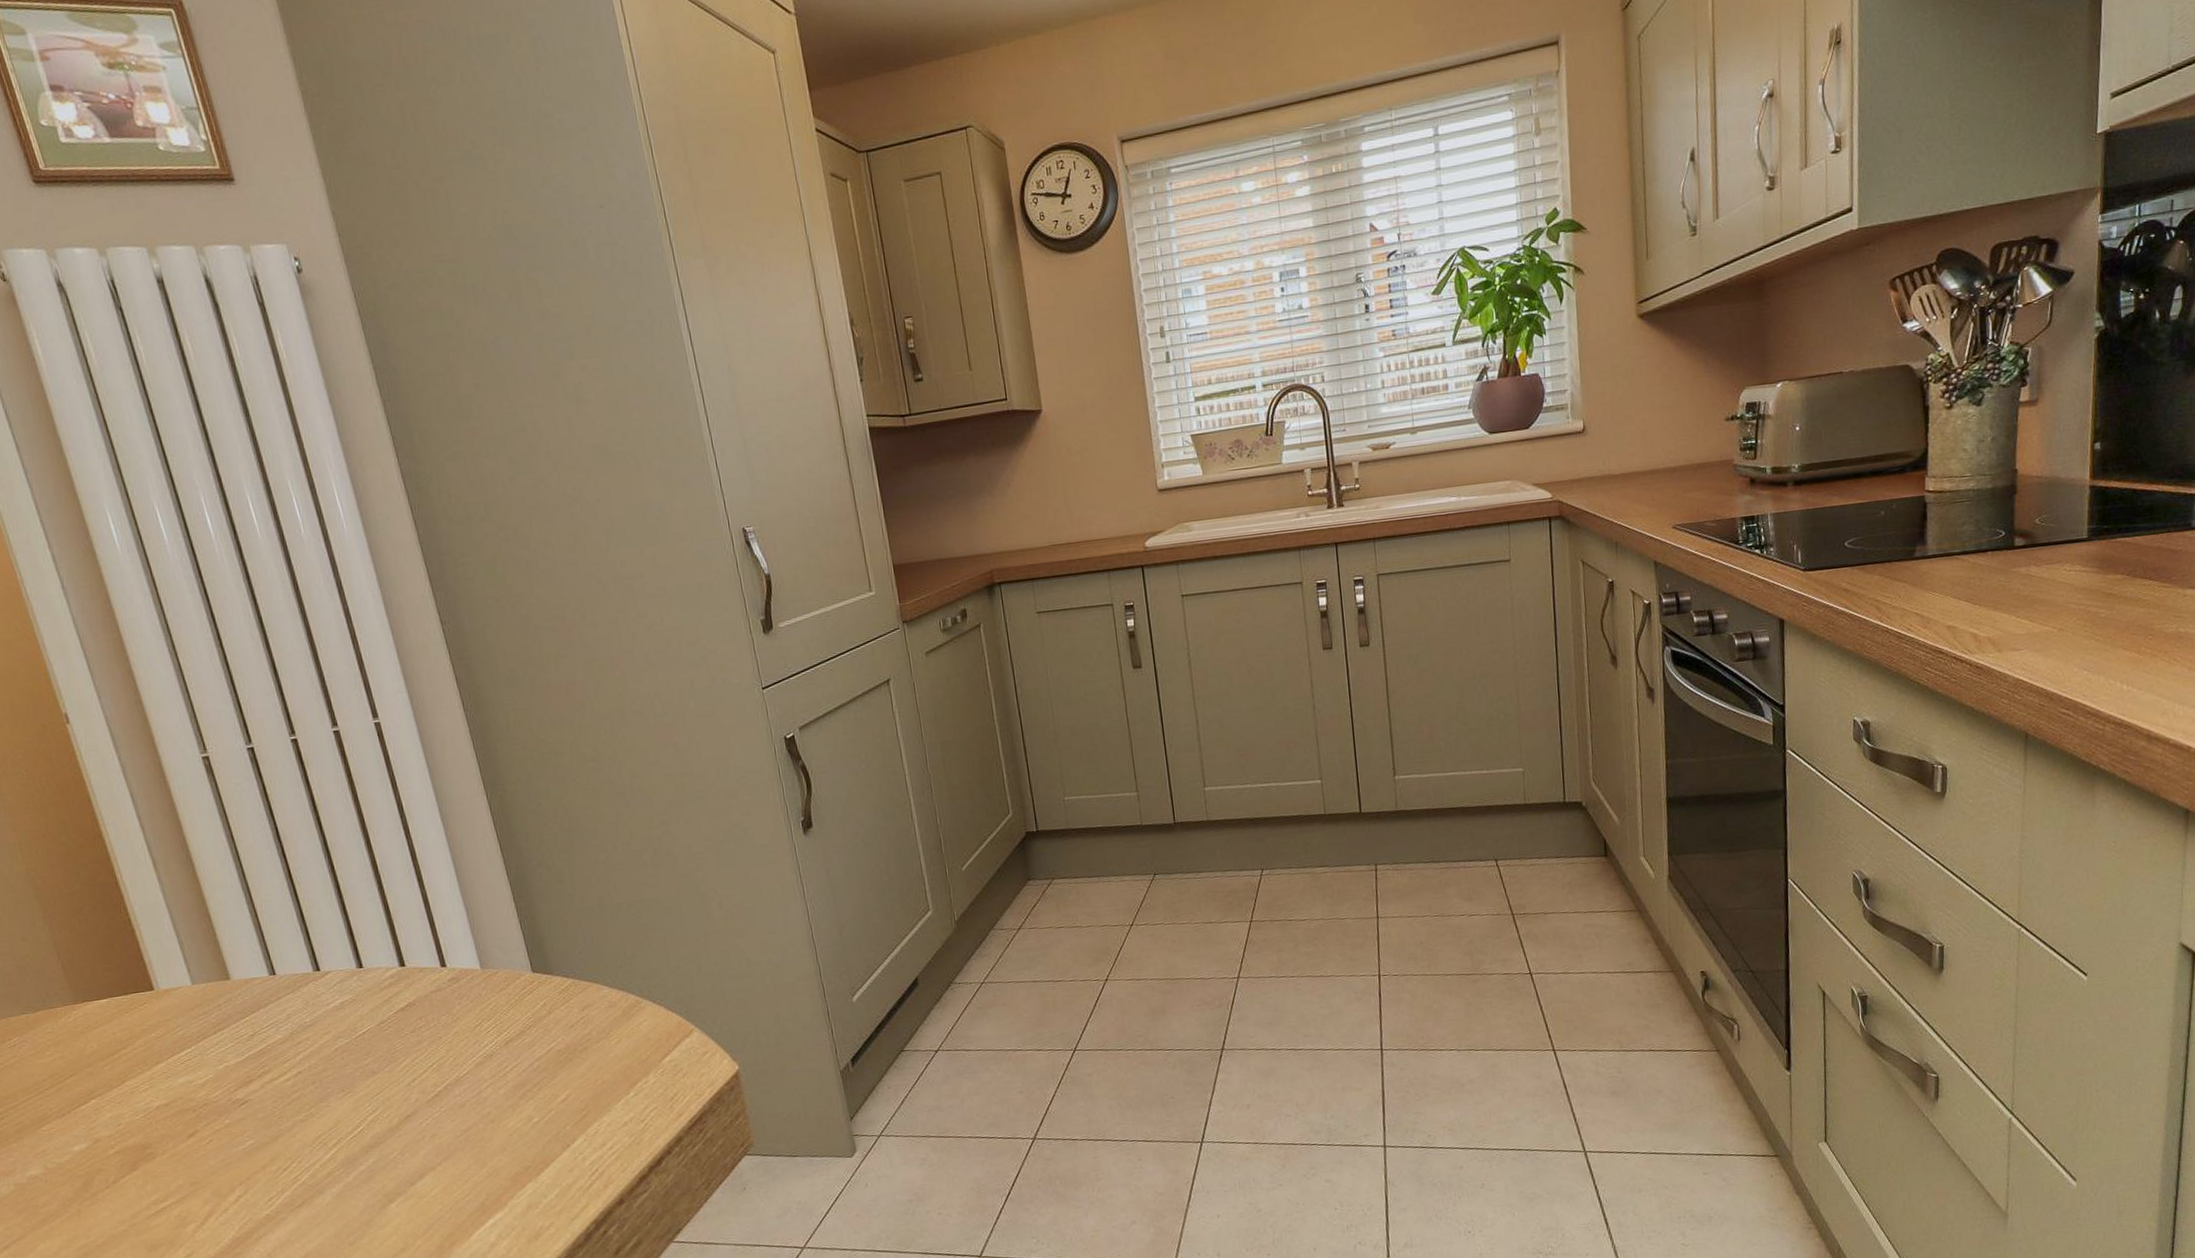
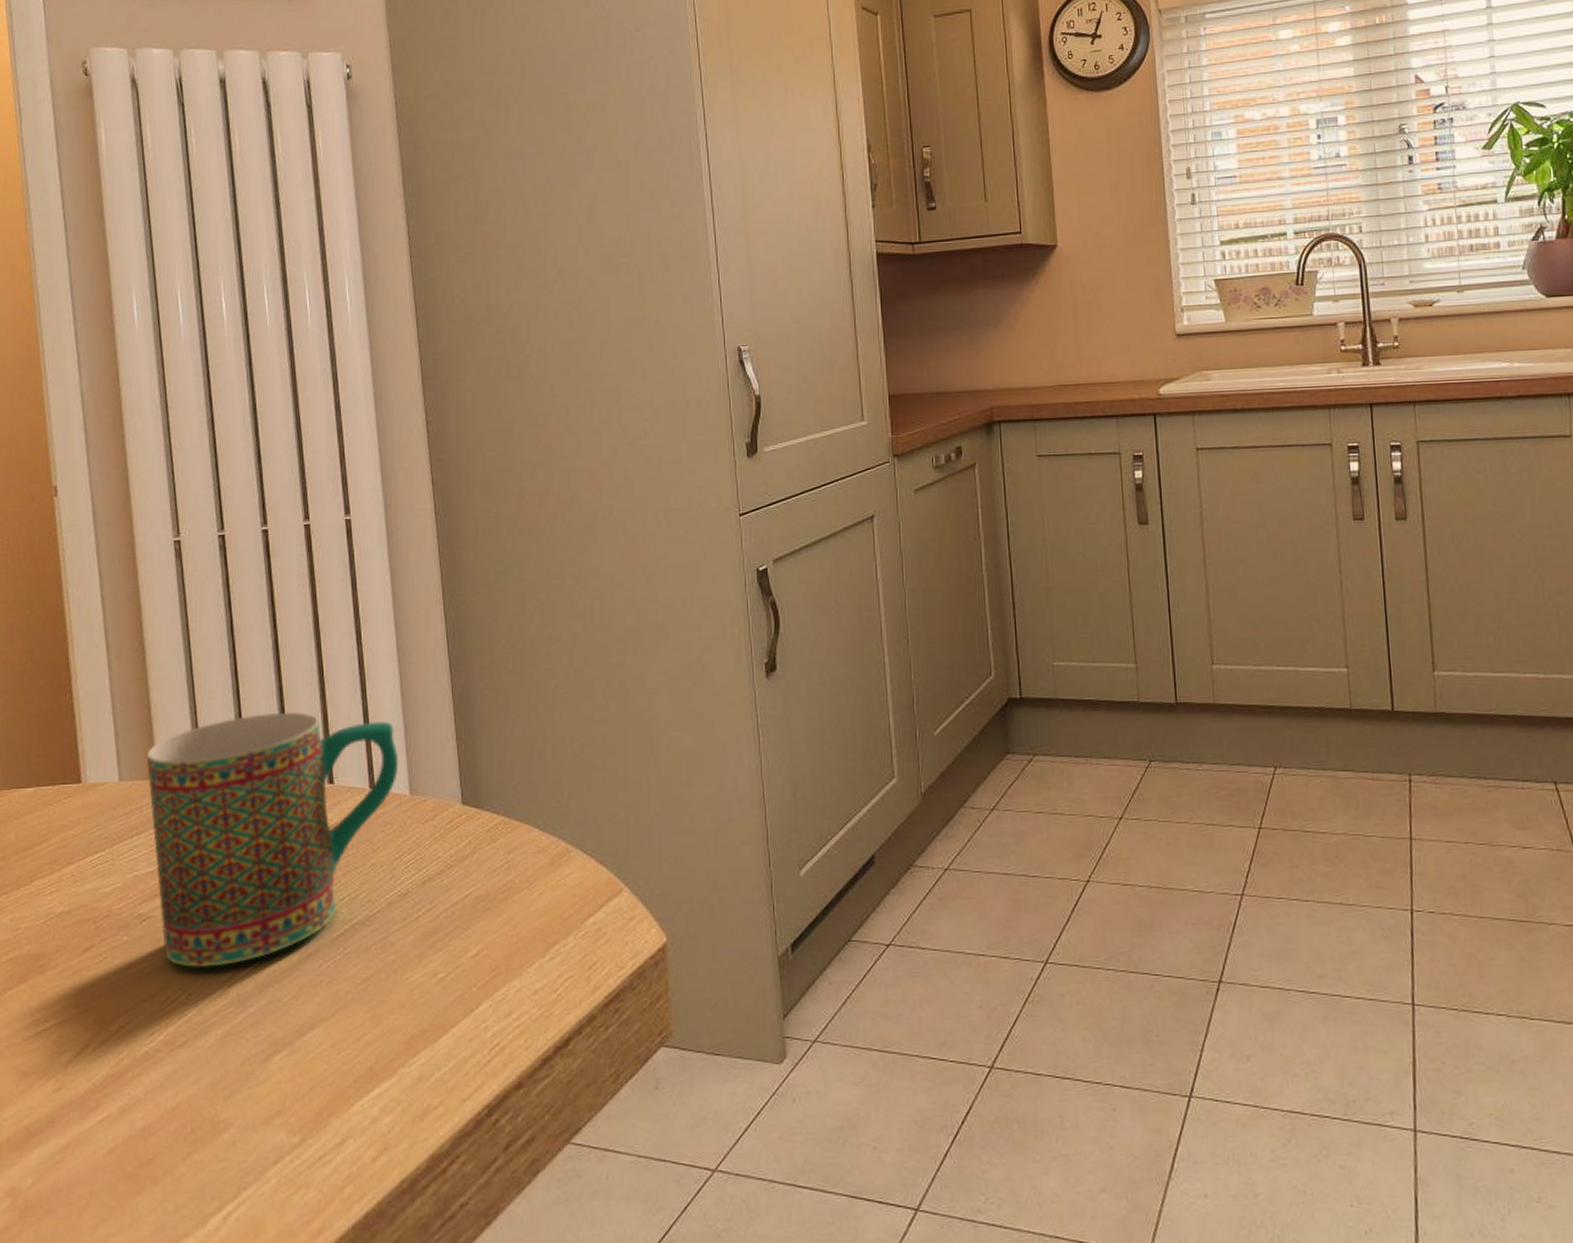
mug: none [215,906,467,1139] -> present [146,713,399,969]

